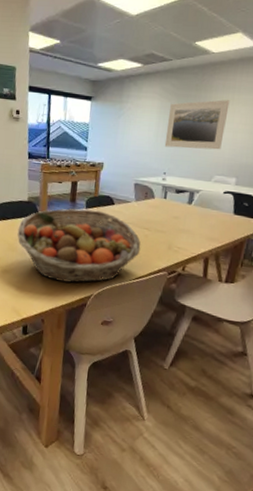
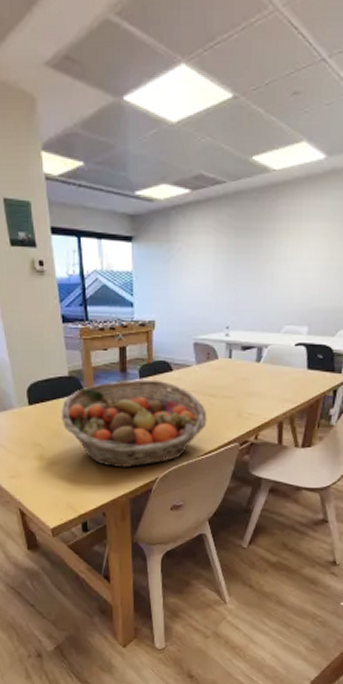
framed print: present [164,99,230,150] -> none [224,231,297,295]

